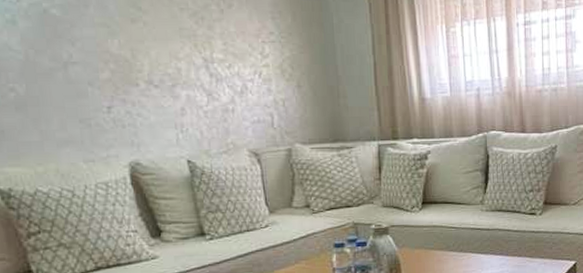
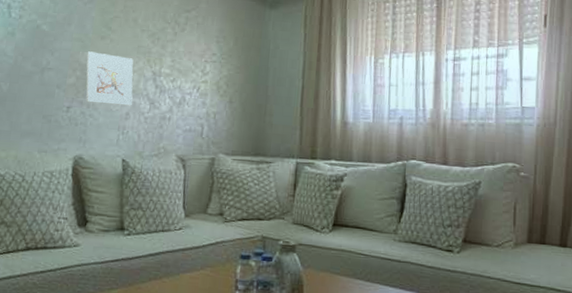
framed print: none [117,38,186,100] -> present [86,51,134,106]

